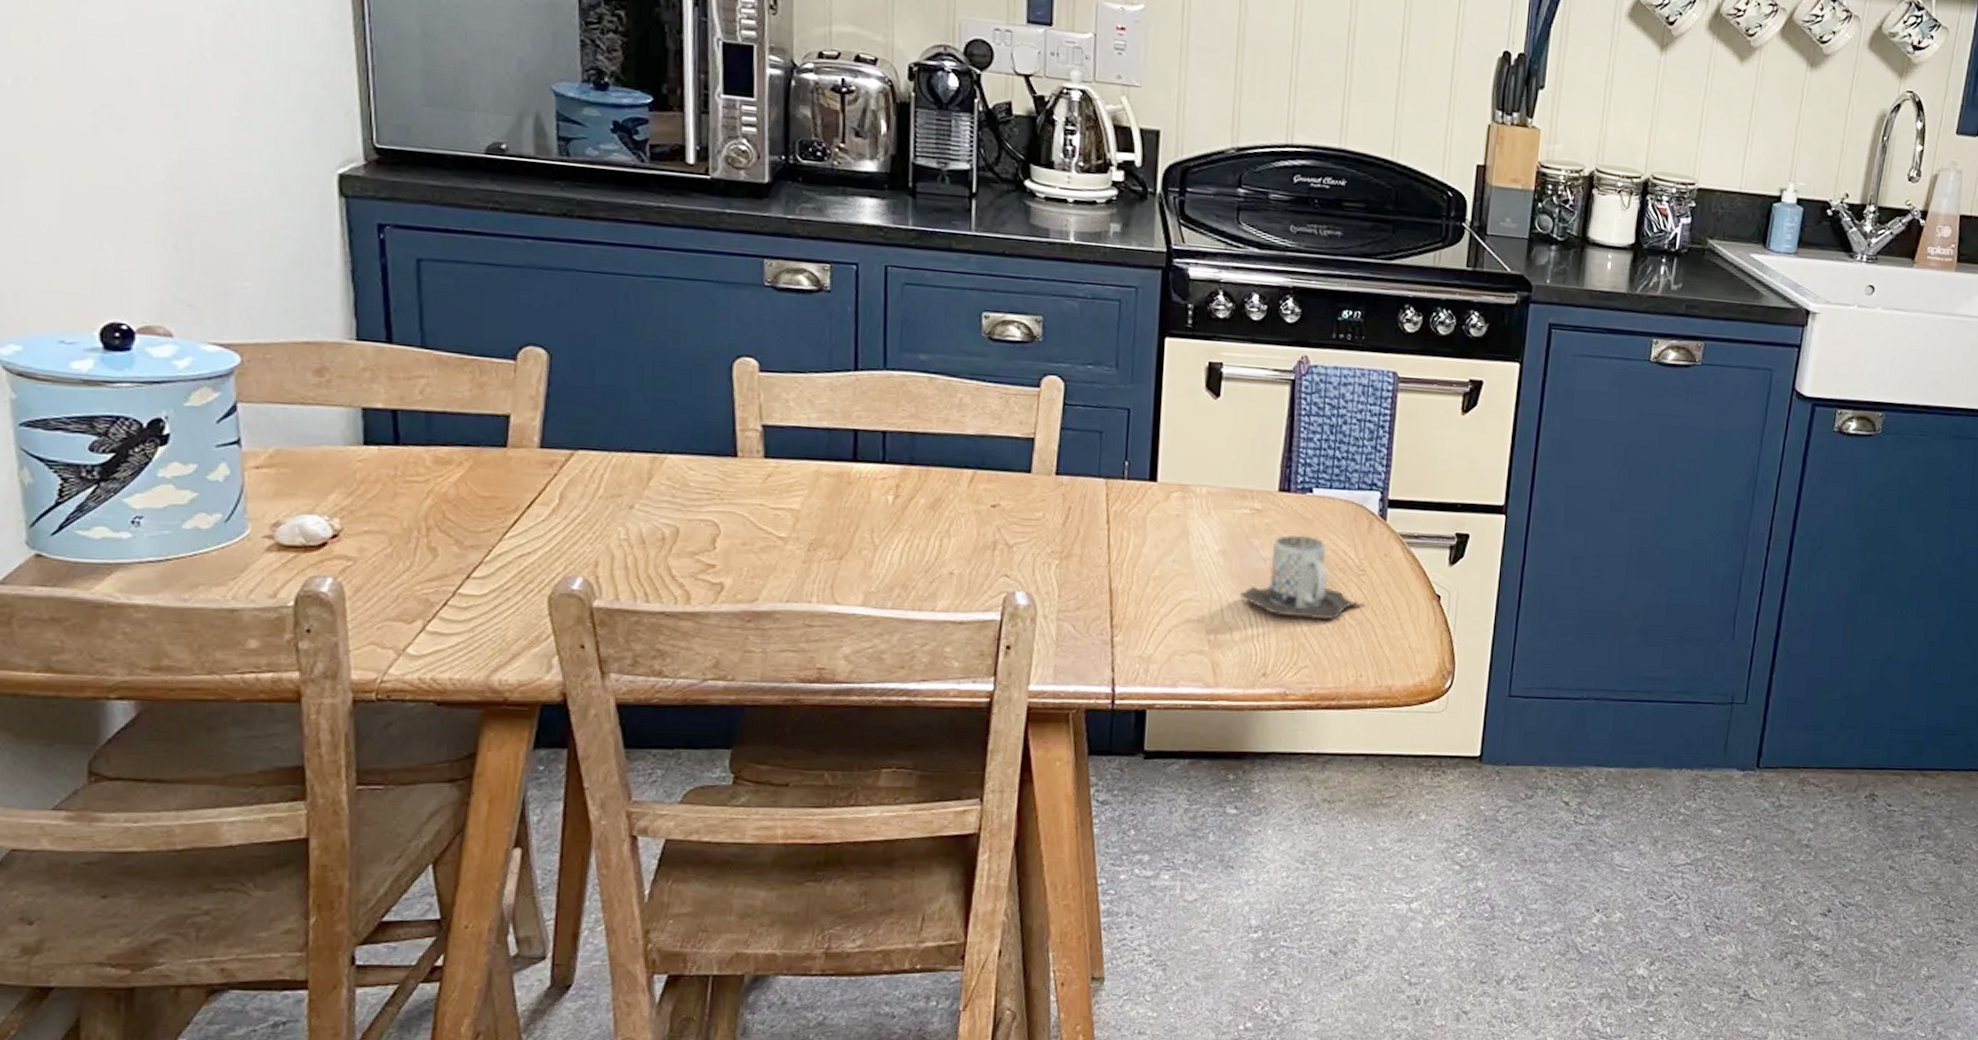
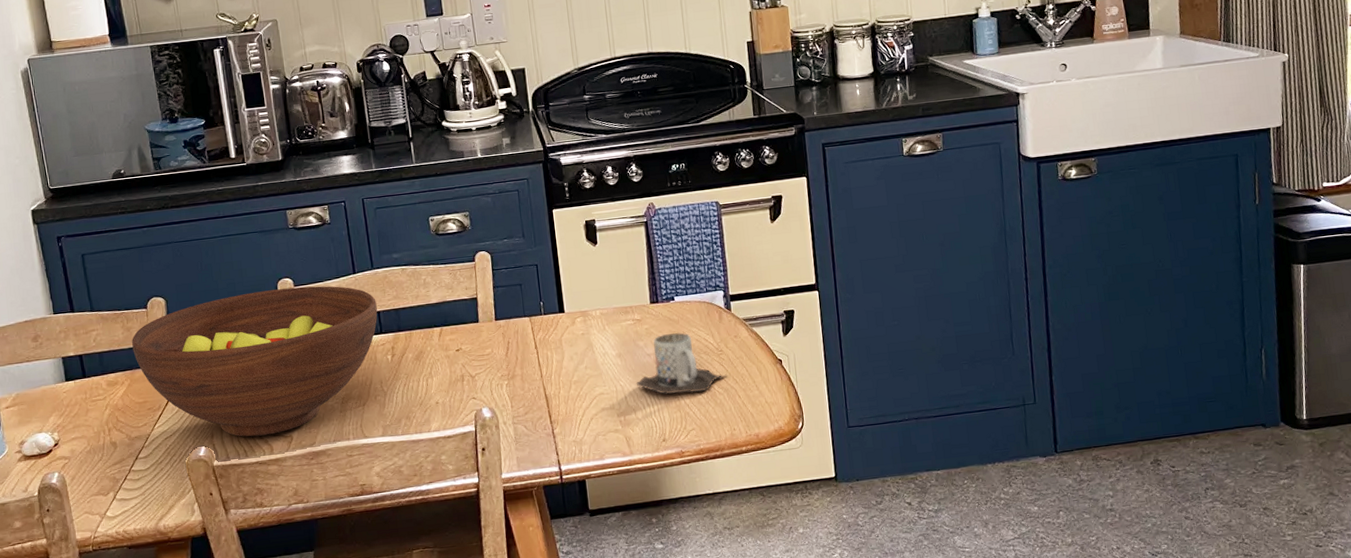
fruit bowl: none [484,367,883,577] -> present [132,286,378,437]

